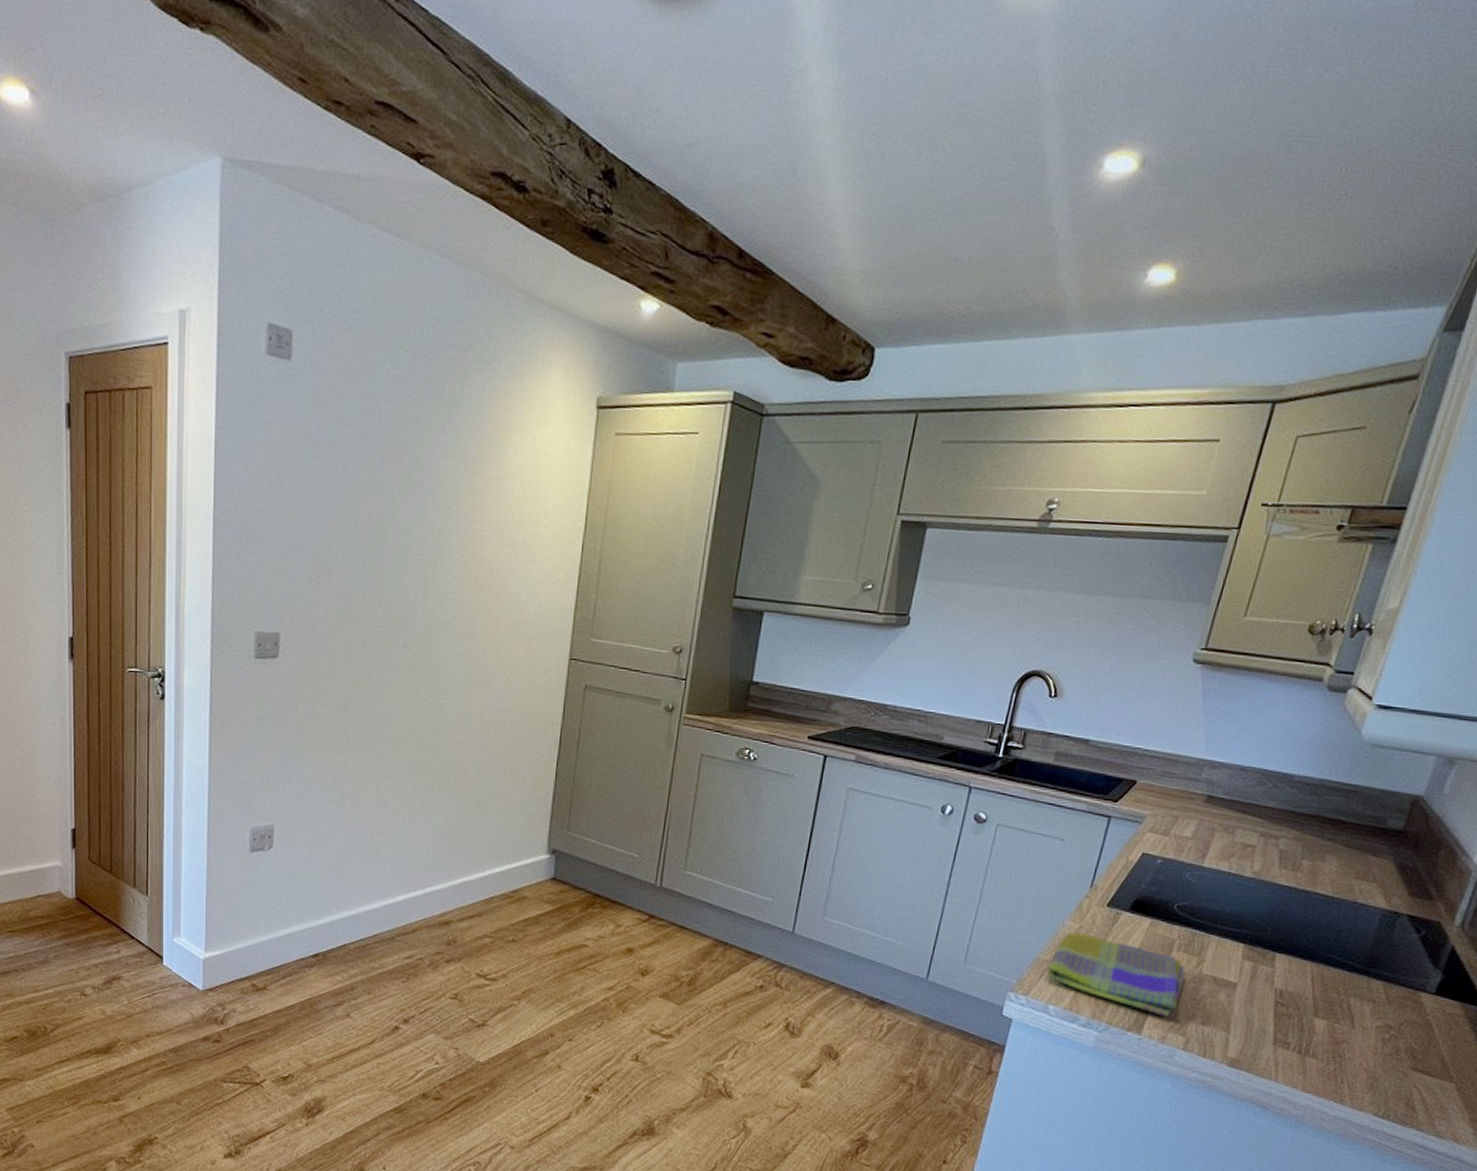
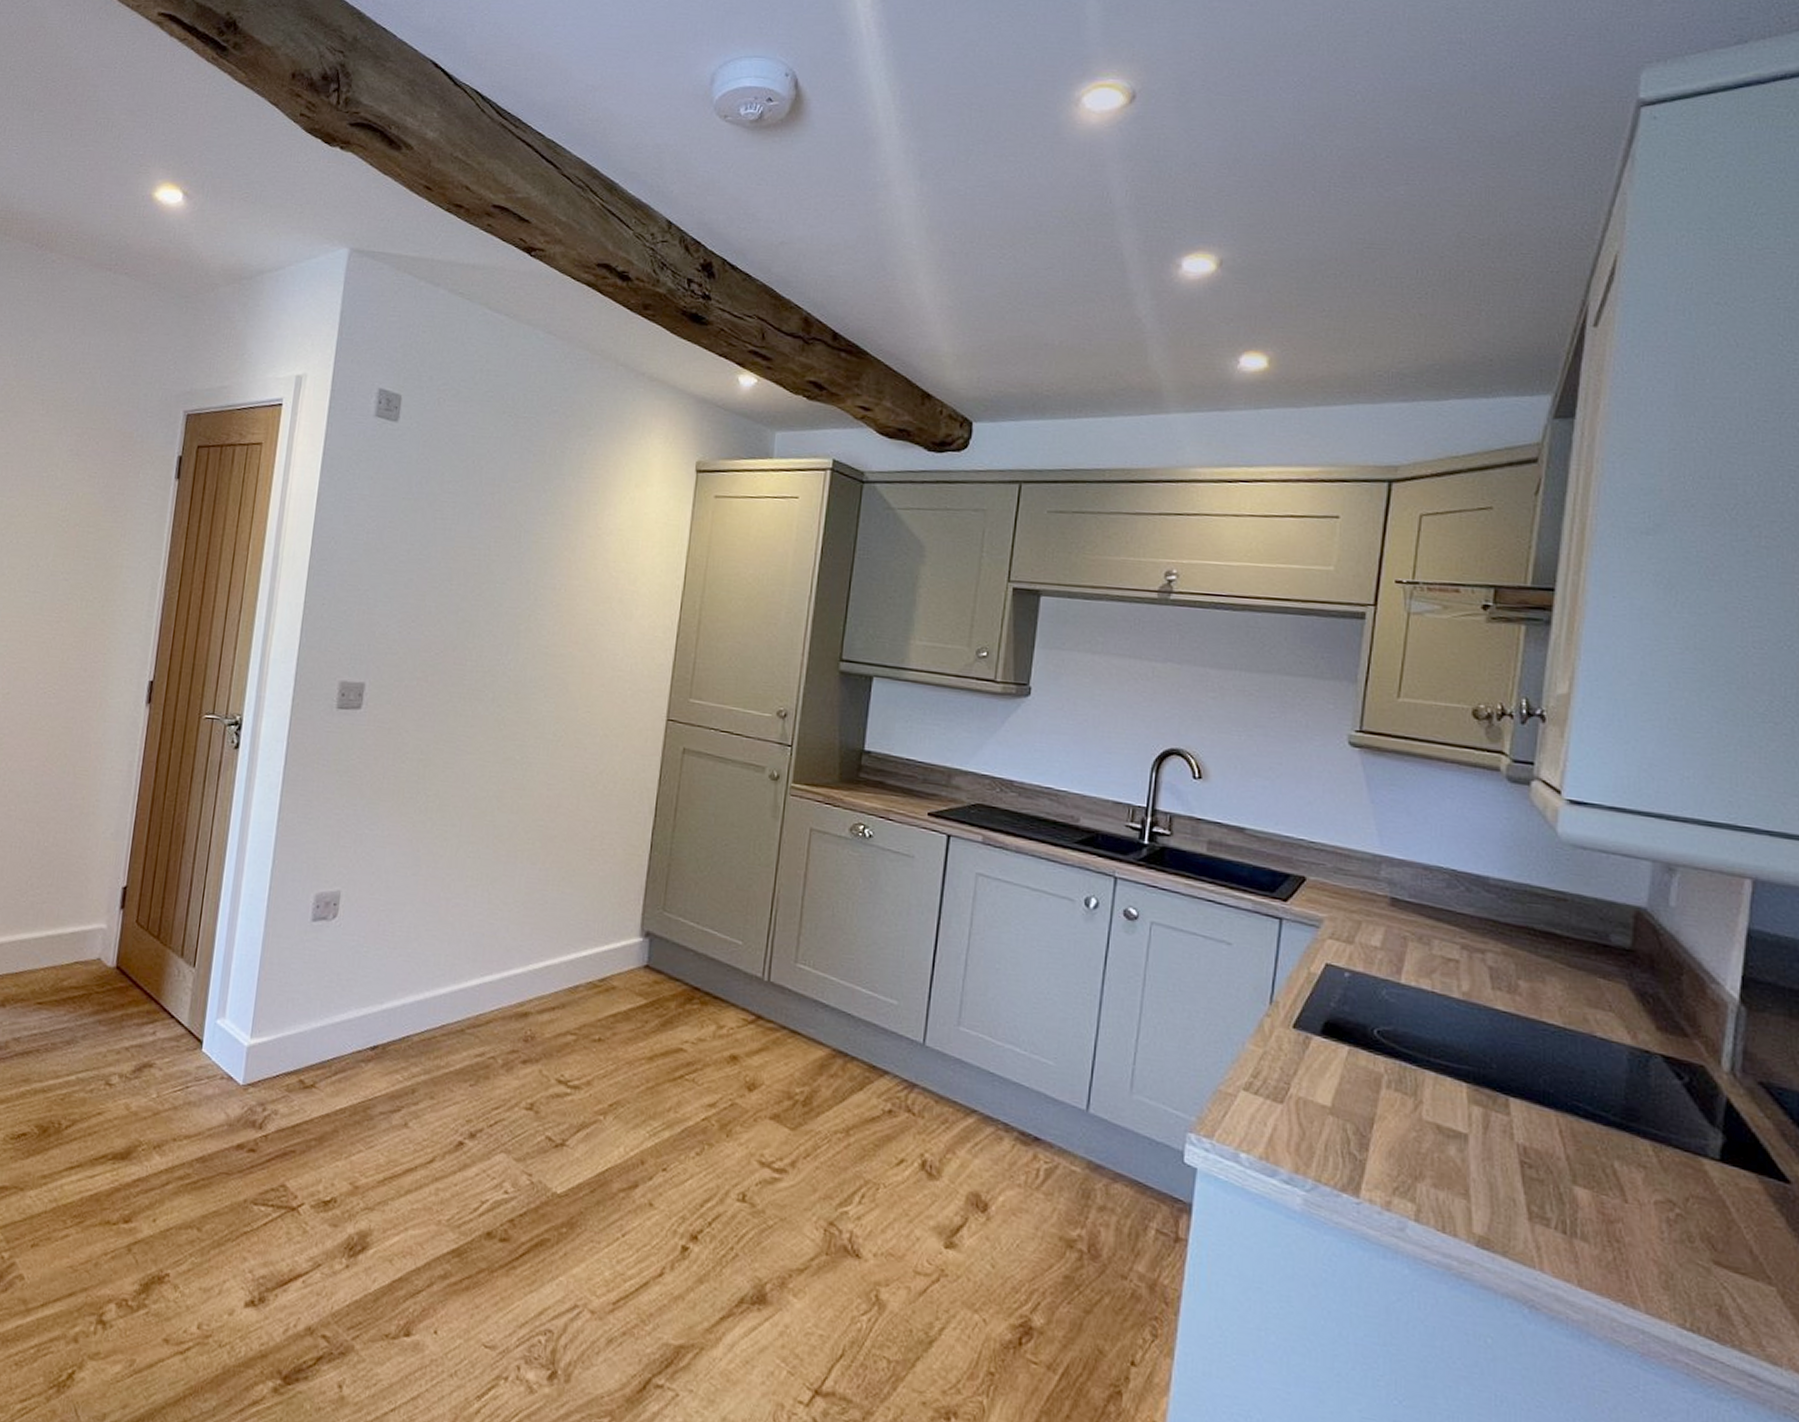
dish towel: present [1047,932,1186,1018] -> none [1231,1058,1402,1176]

